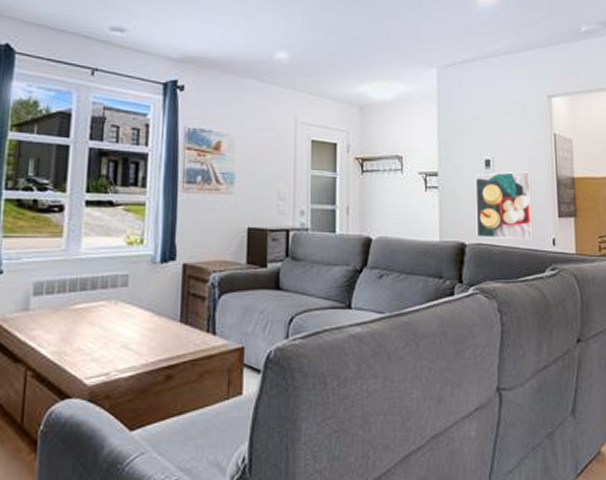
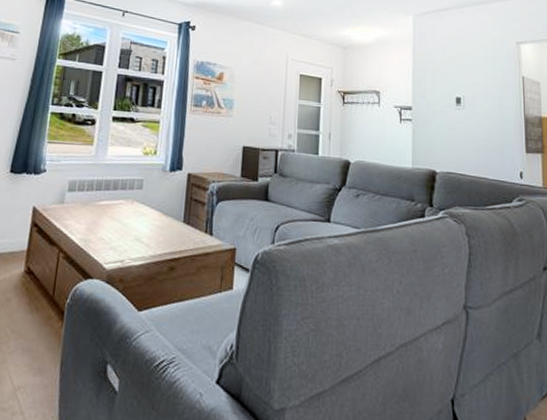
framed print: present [475,171,533,239] -> none [447,109,501,171]

